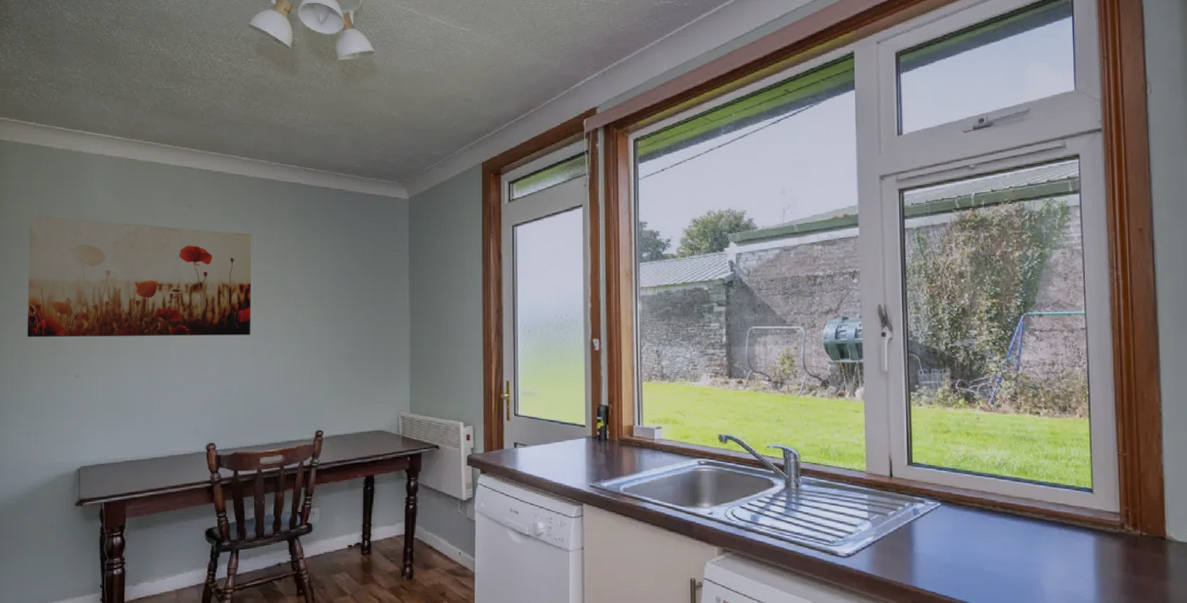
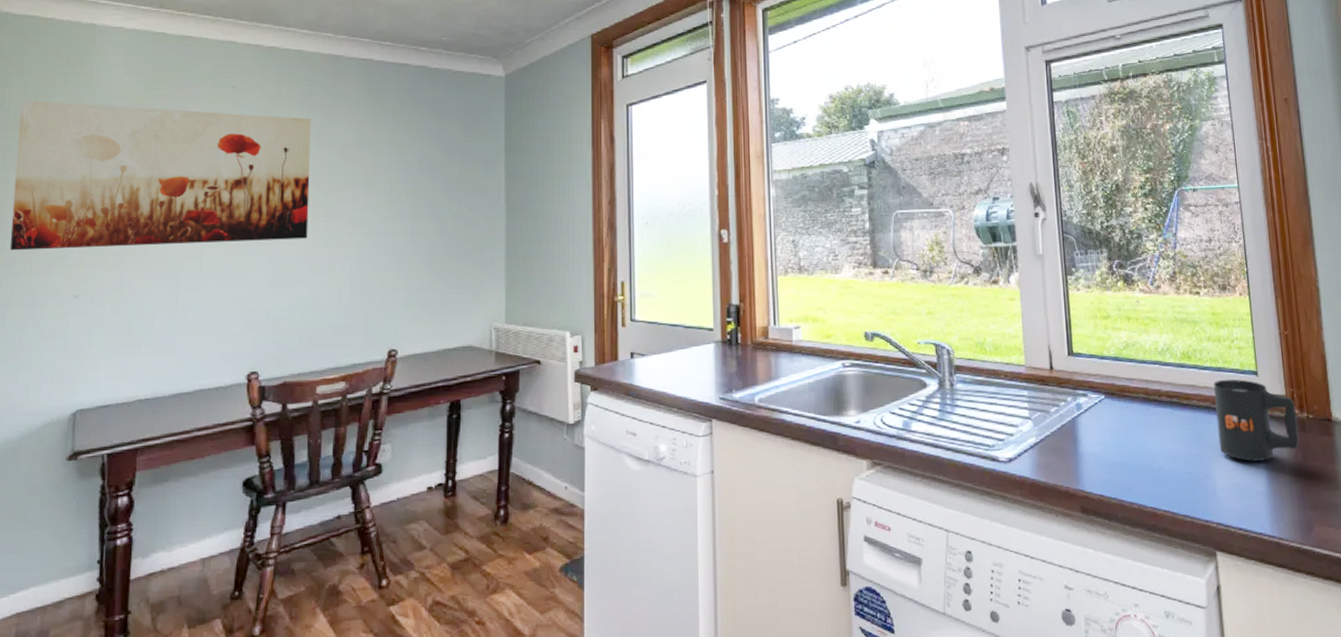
mug: none [1048,494,1130,573] -> present [1214,379,1299,462]

